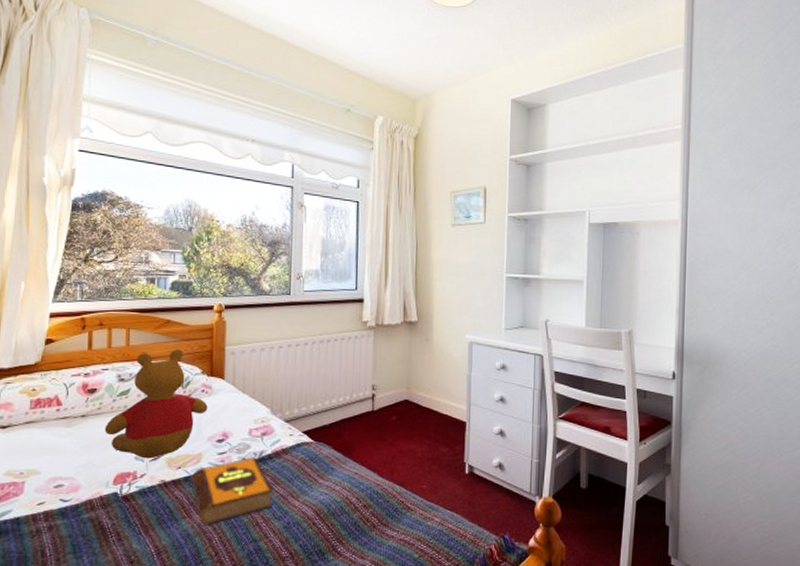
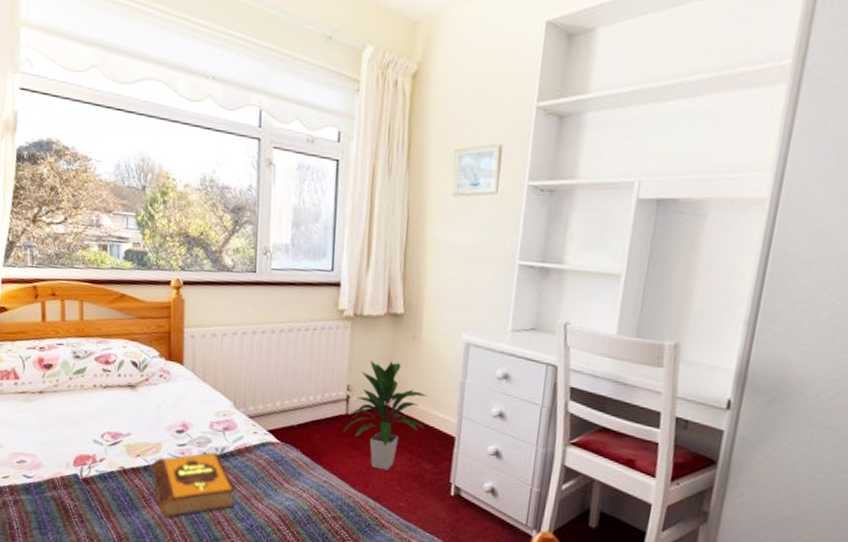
teddy bear: present [104,349,208,459] -> none [62,327,166,444]
indoor plant: none [370,361,441,457] -> present [343,360,428,471]

